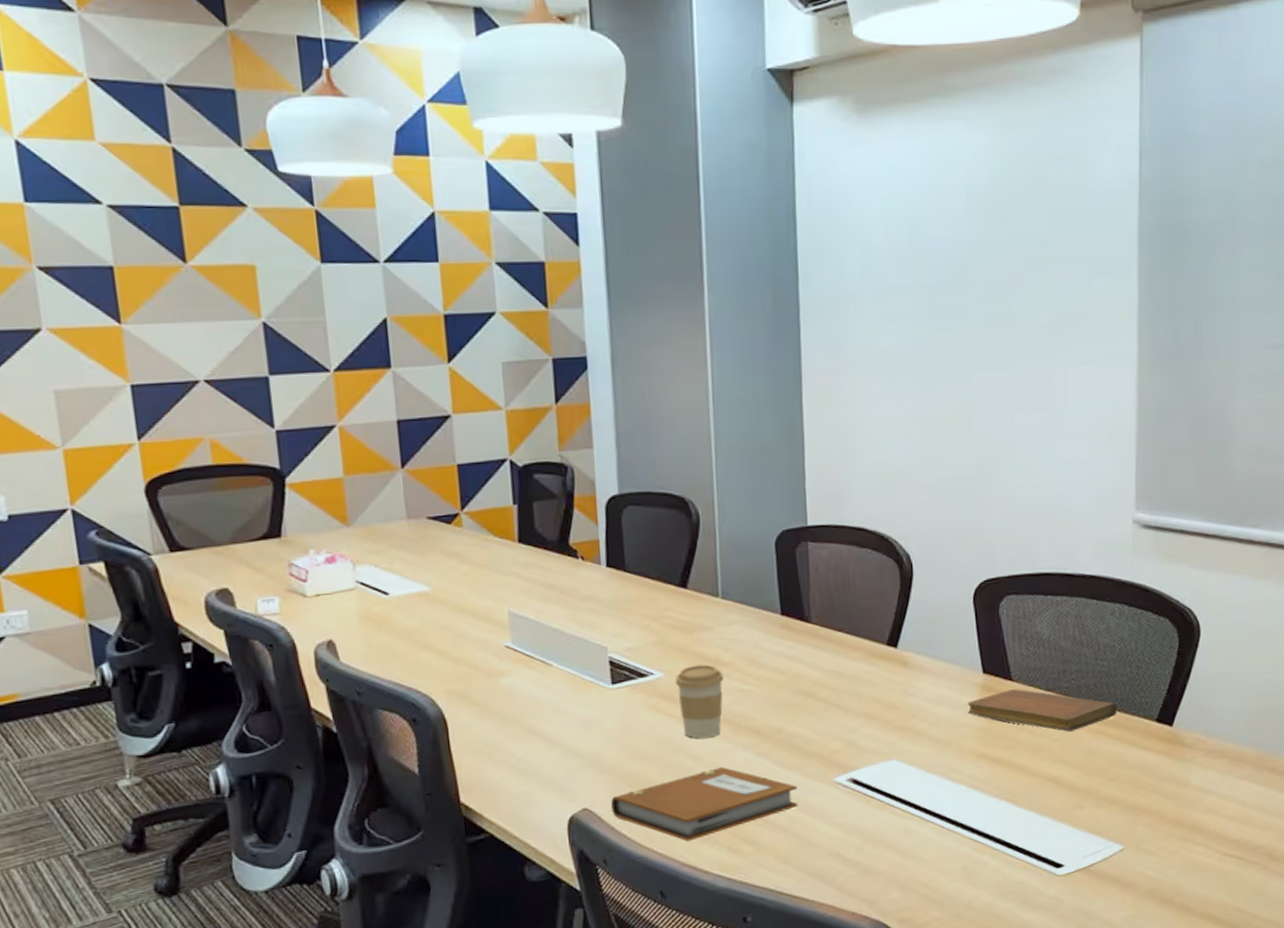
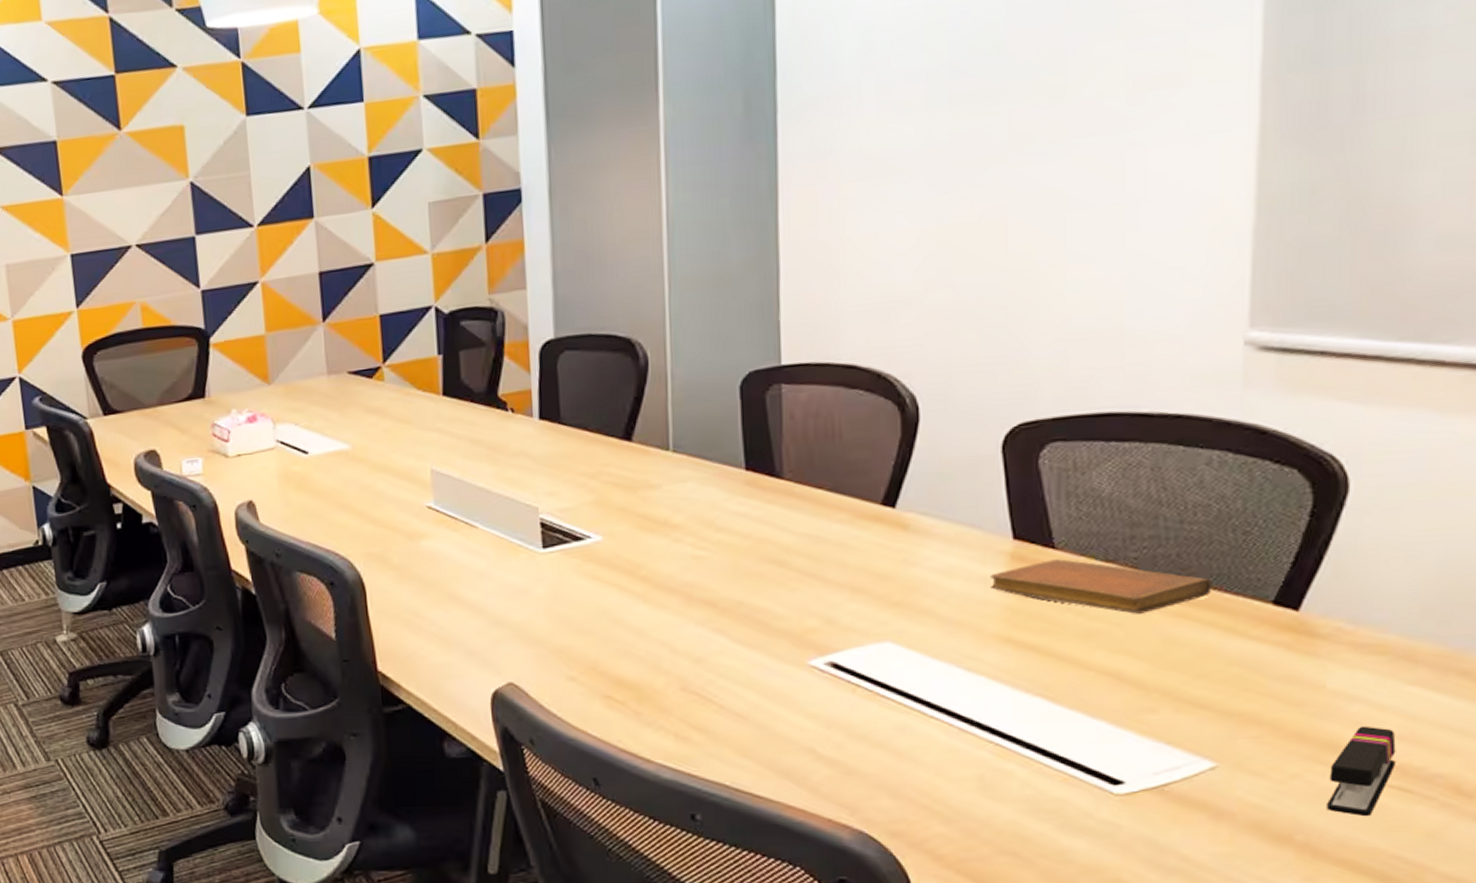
notebook: present [611,767,798,841] -> none [539,643,762,725]
coffee cup: present [675,664,723,738] -> none [615,527,673,610]
stapler: none [1194,811,1234,880] -> present [1327,725,1396,817]

